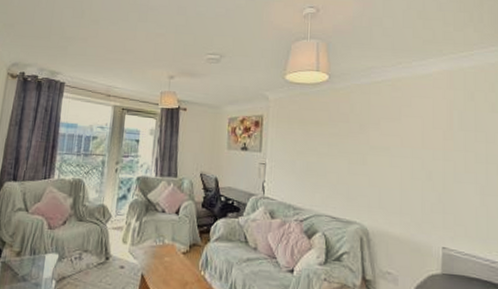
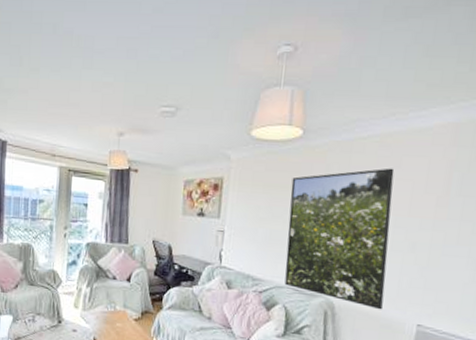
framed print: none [322,107,412,235] -> present [284,168,395,310]

